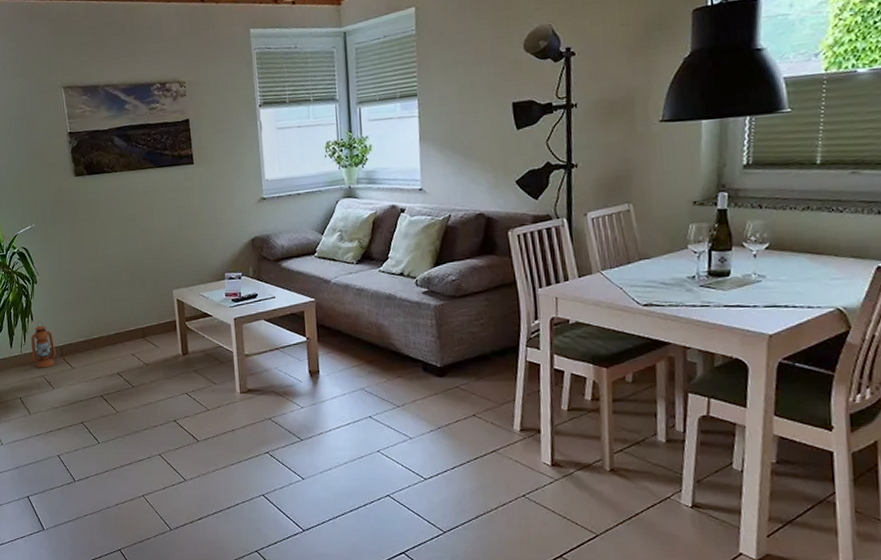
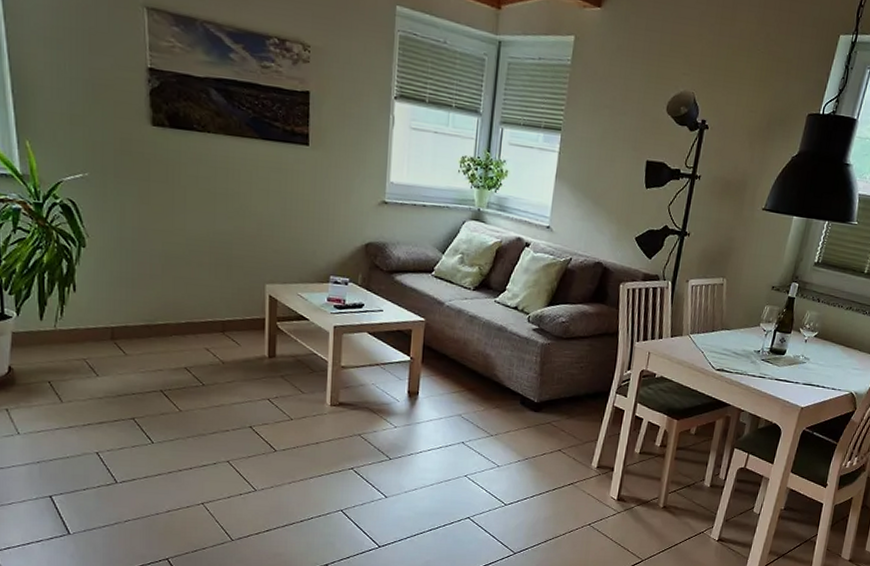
lantern: present [31,321,56,368] -> none [71,293,104,351]

